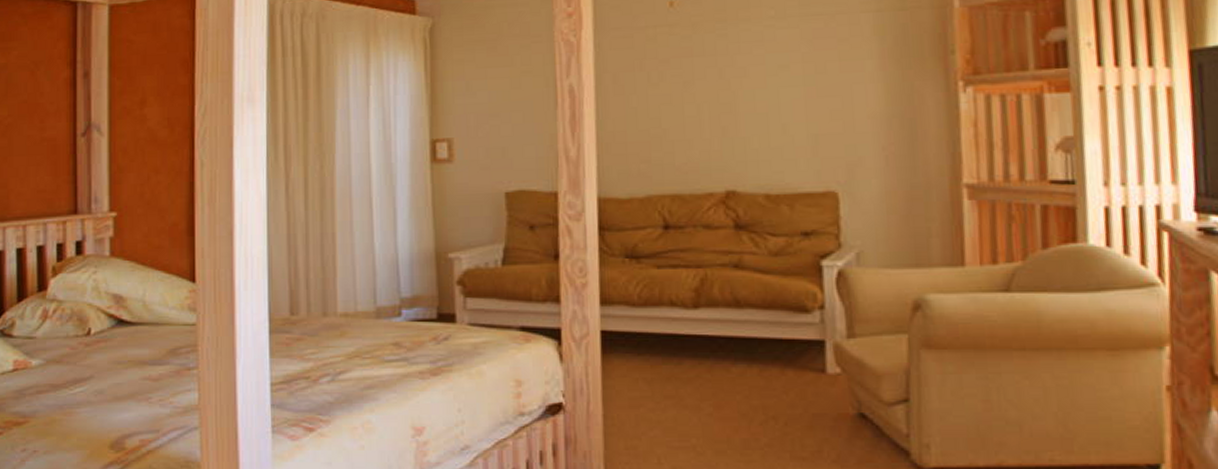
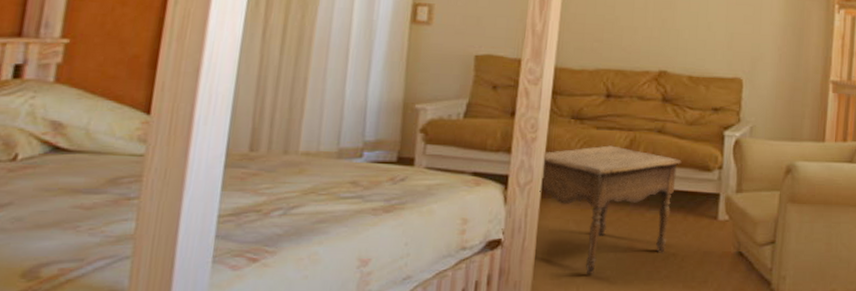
side table: none [598,287,769,443] -> present [539,145,682,274]

